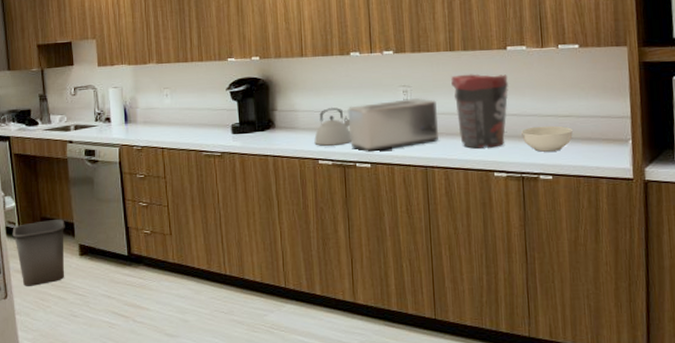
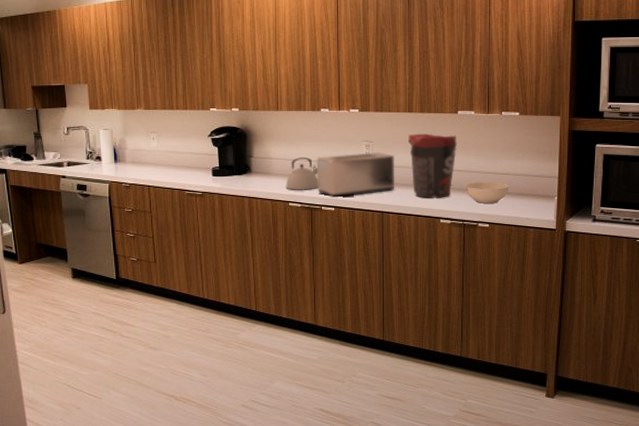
waste bin: present [12,220,65,286] -> none [9,246,59,303]

